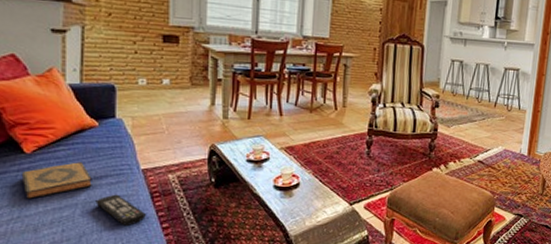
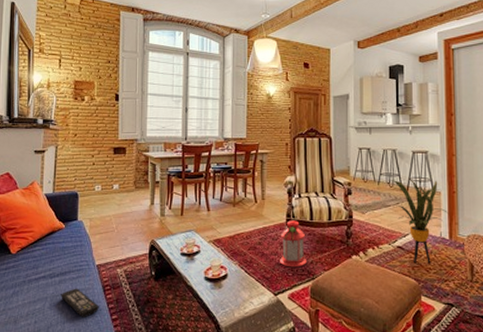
hardback book: present [21,162,92,199] -> none [8,260,59,293]
lantern: none [358,130,388,178] -> present [280,220,306,268]
house plant: none [479,95,531,178] -> present [390,179,449,264]

